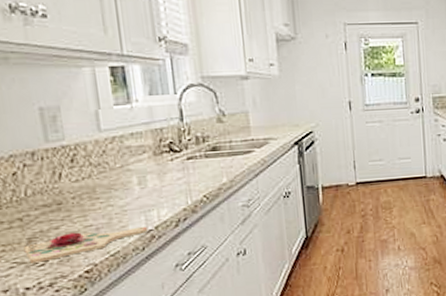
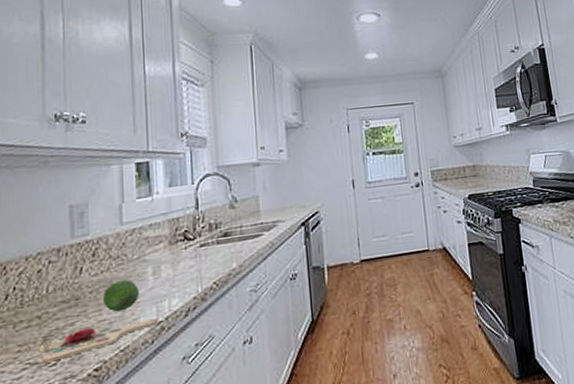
fruit: none [87,187,126,219] -> present [103,279,140,312]

